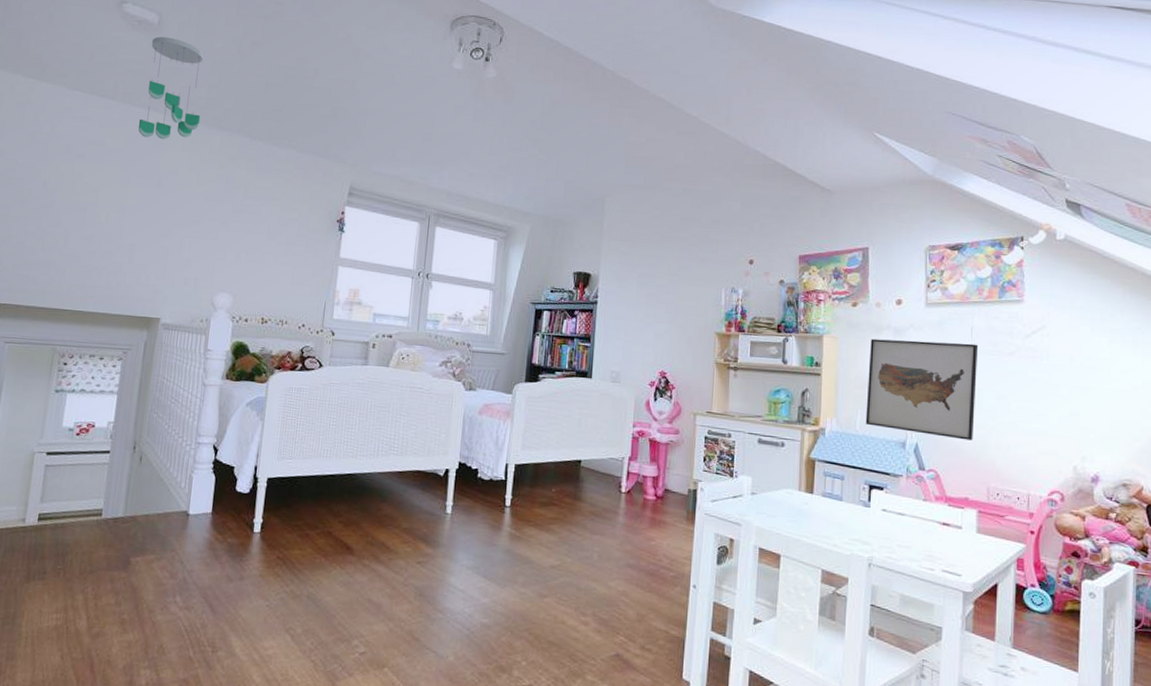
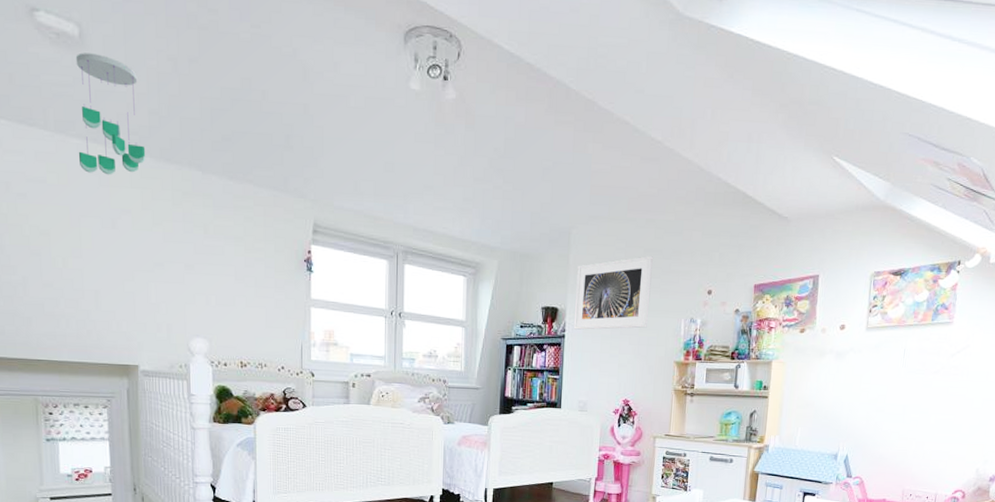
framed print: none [606,224,690,297] -> present [573,256,653,330]
wall art: present [865,338,979,441] -> none [804,362,909,450]

